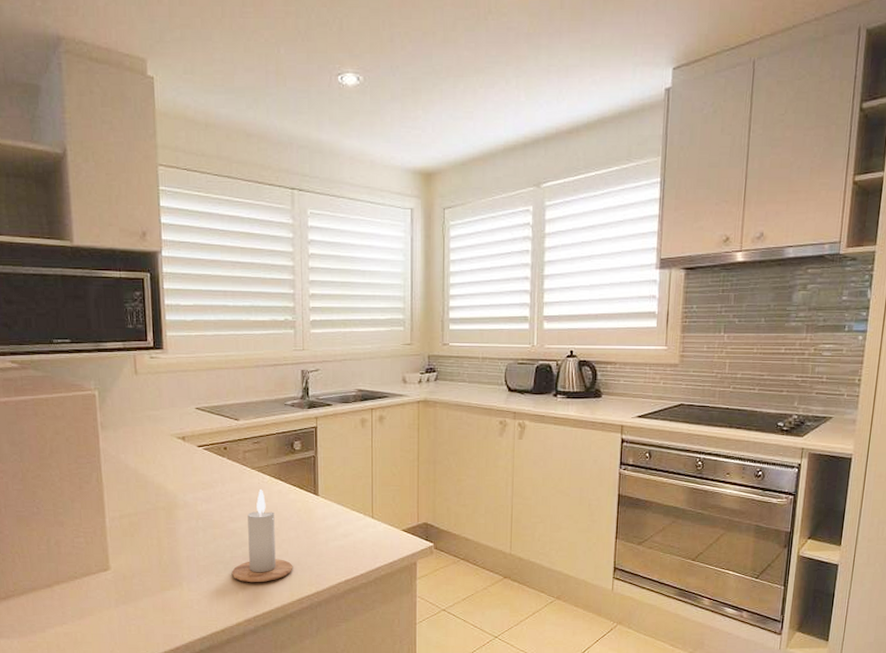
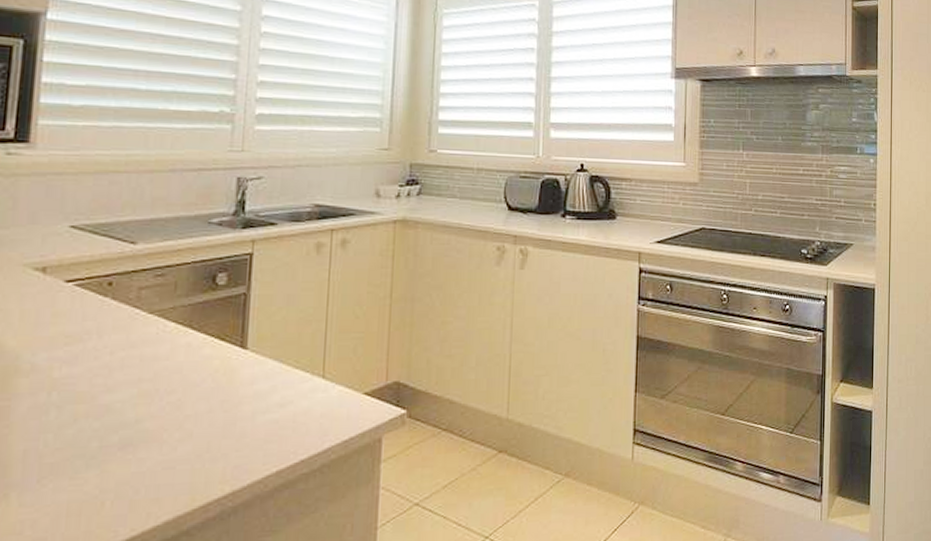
candle: present [231,490,293,583] -> none [96,343,199,486]

